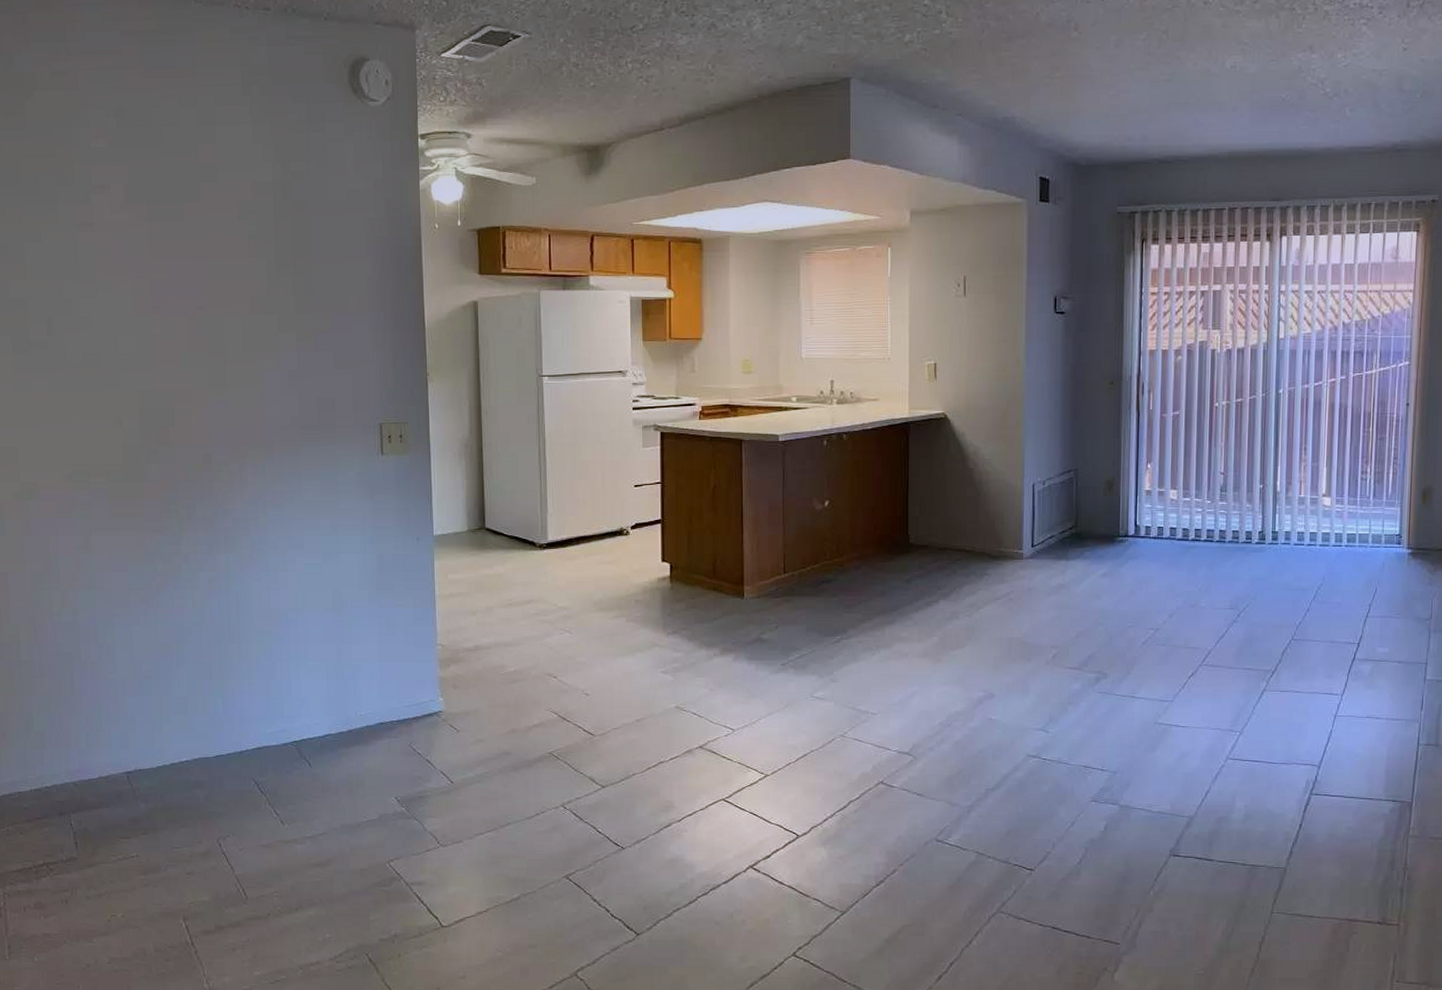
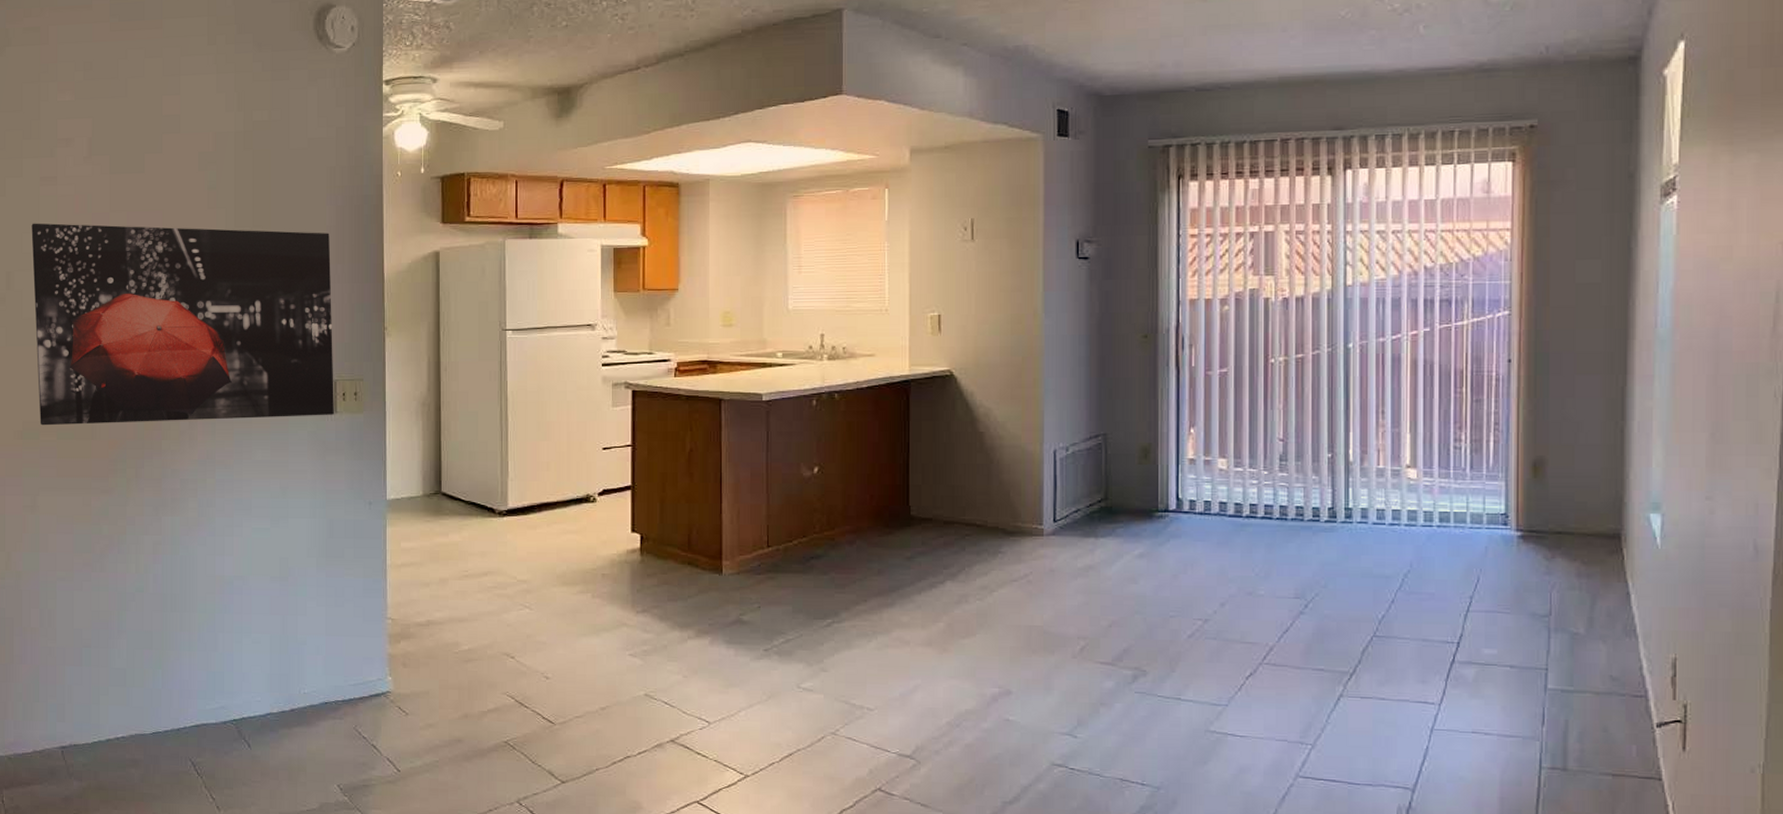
wall art: none [70,269,381,468] -> present [31,223,334,426]

